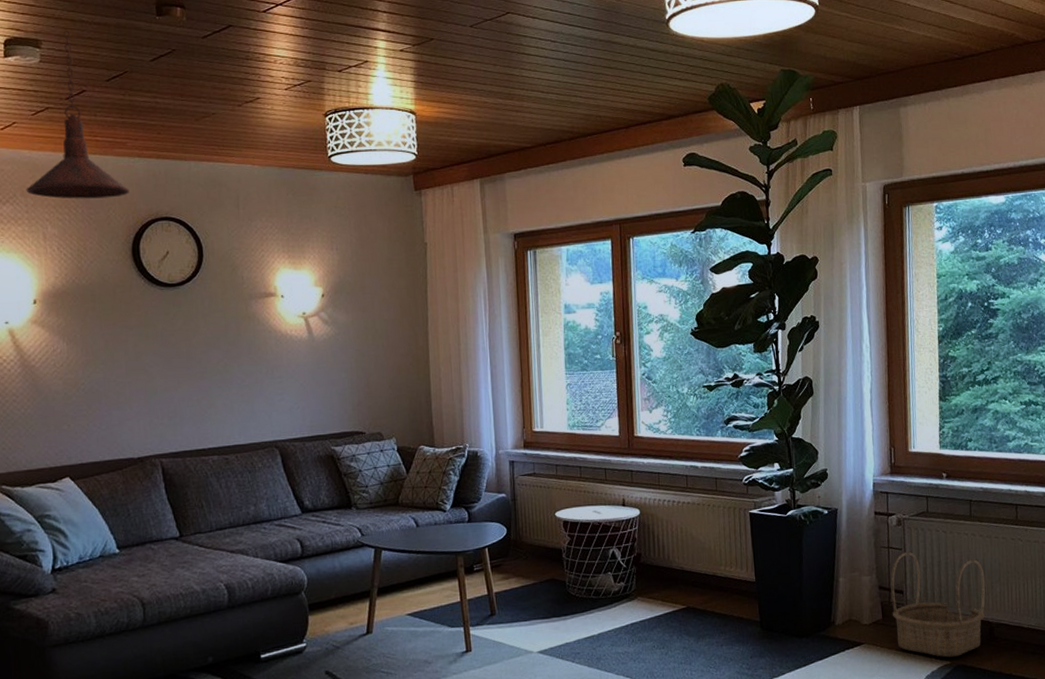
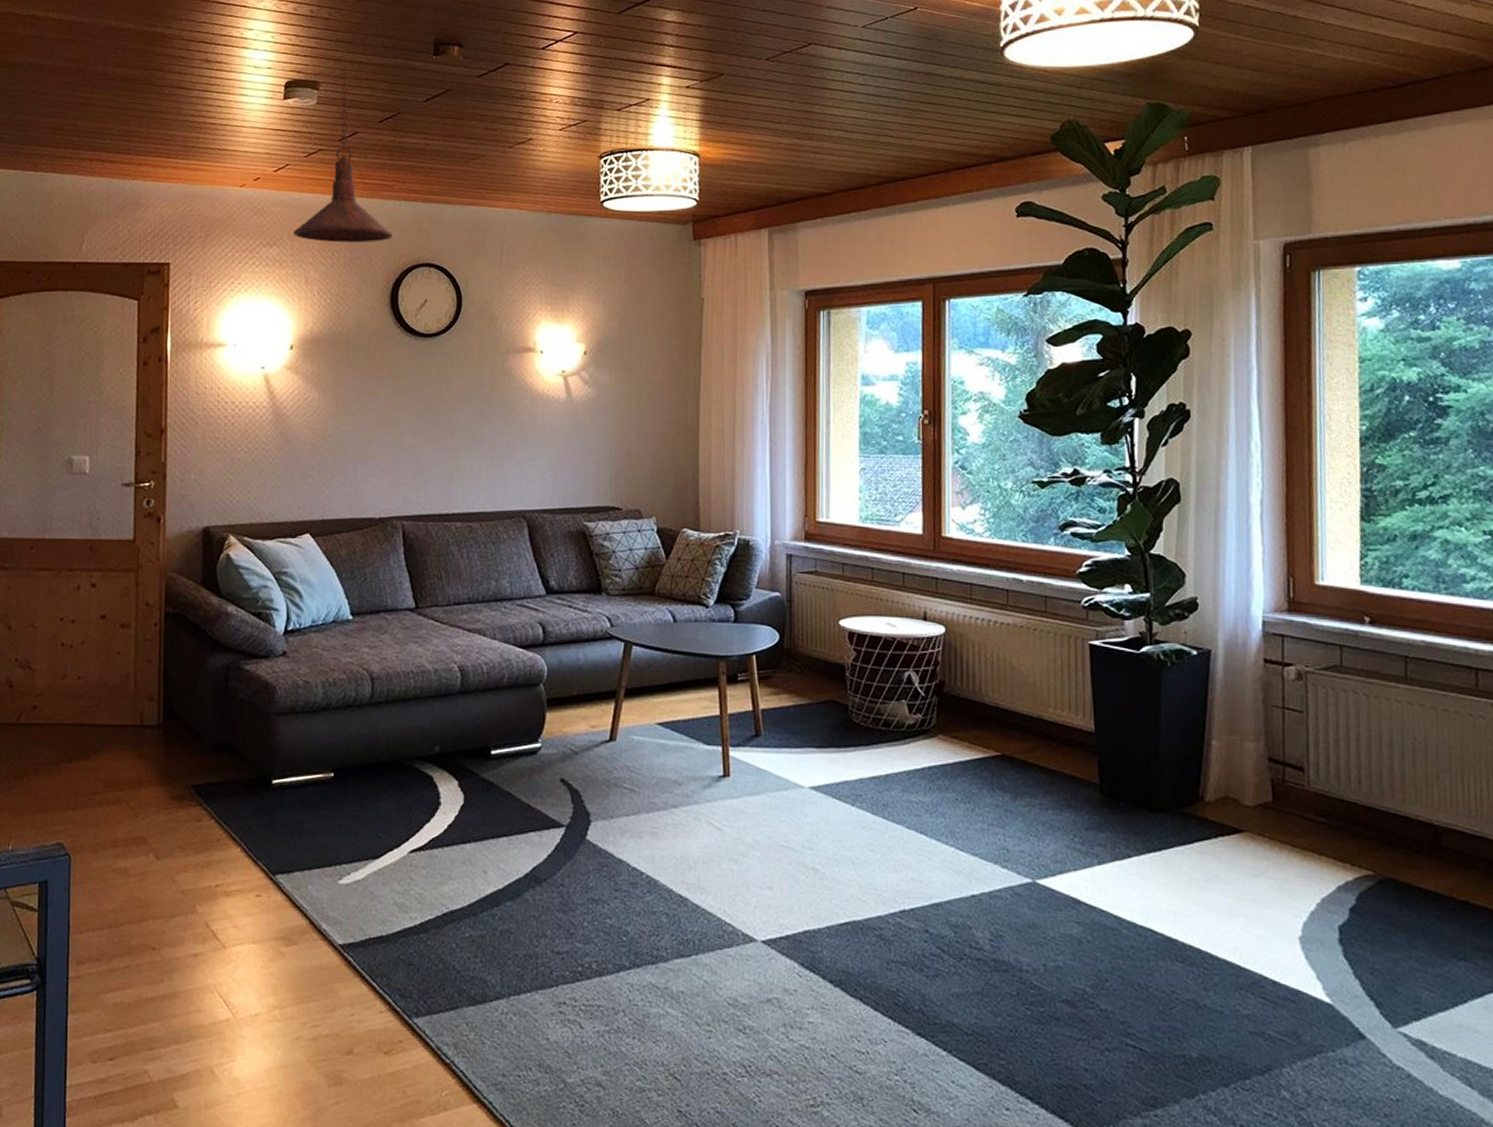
basket: present [890,551,986,658] -> none [1285,715,1428,866]

